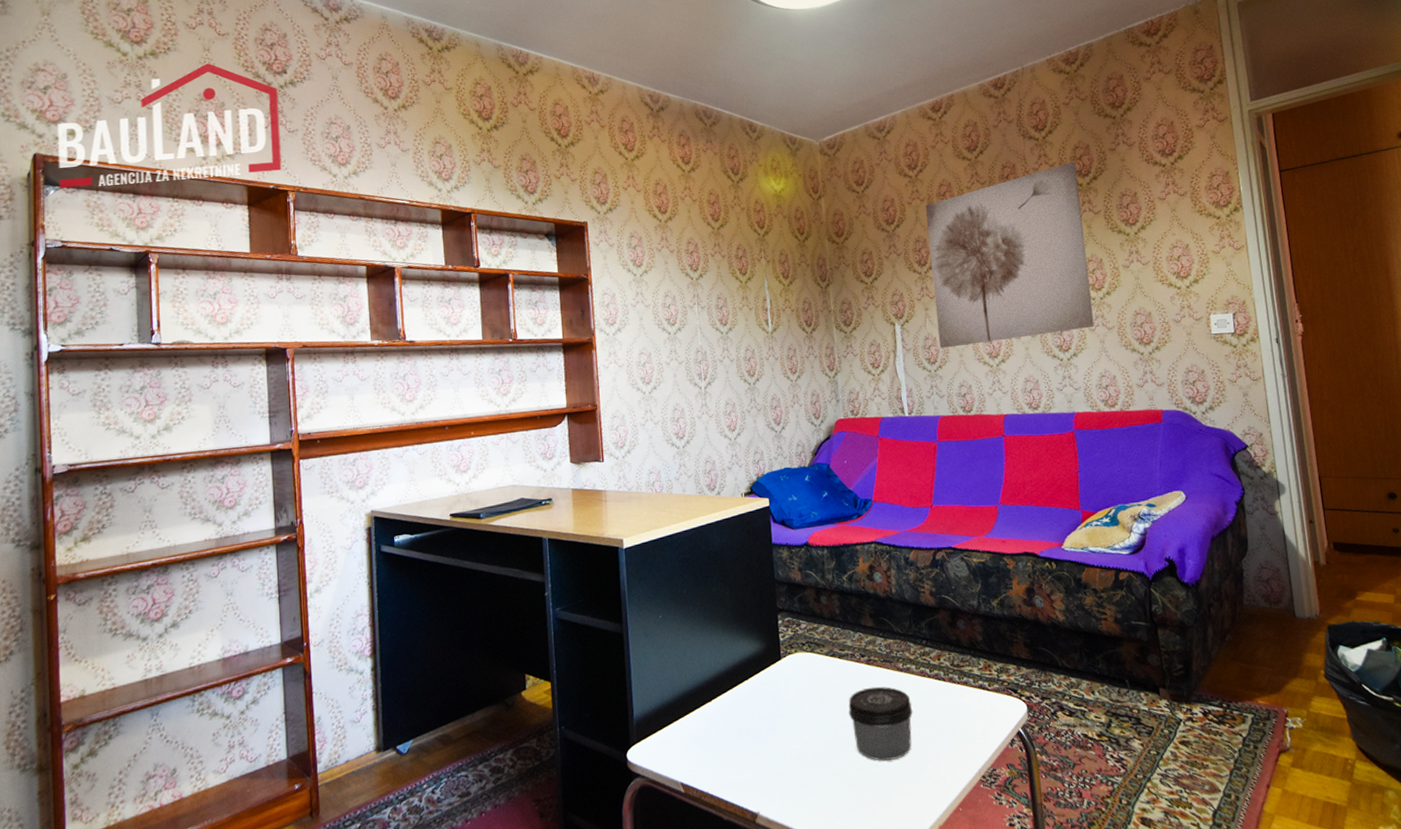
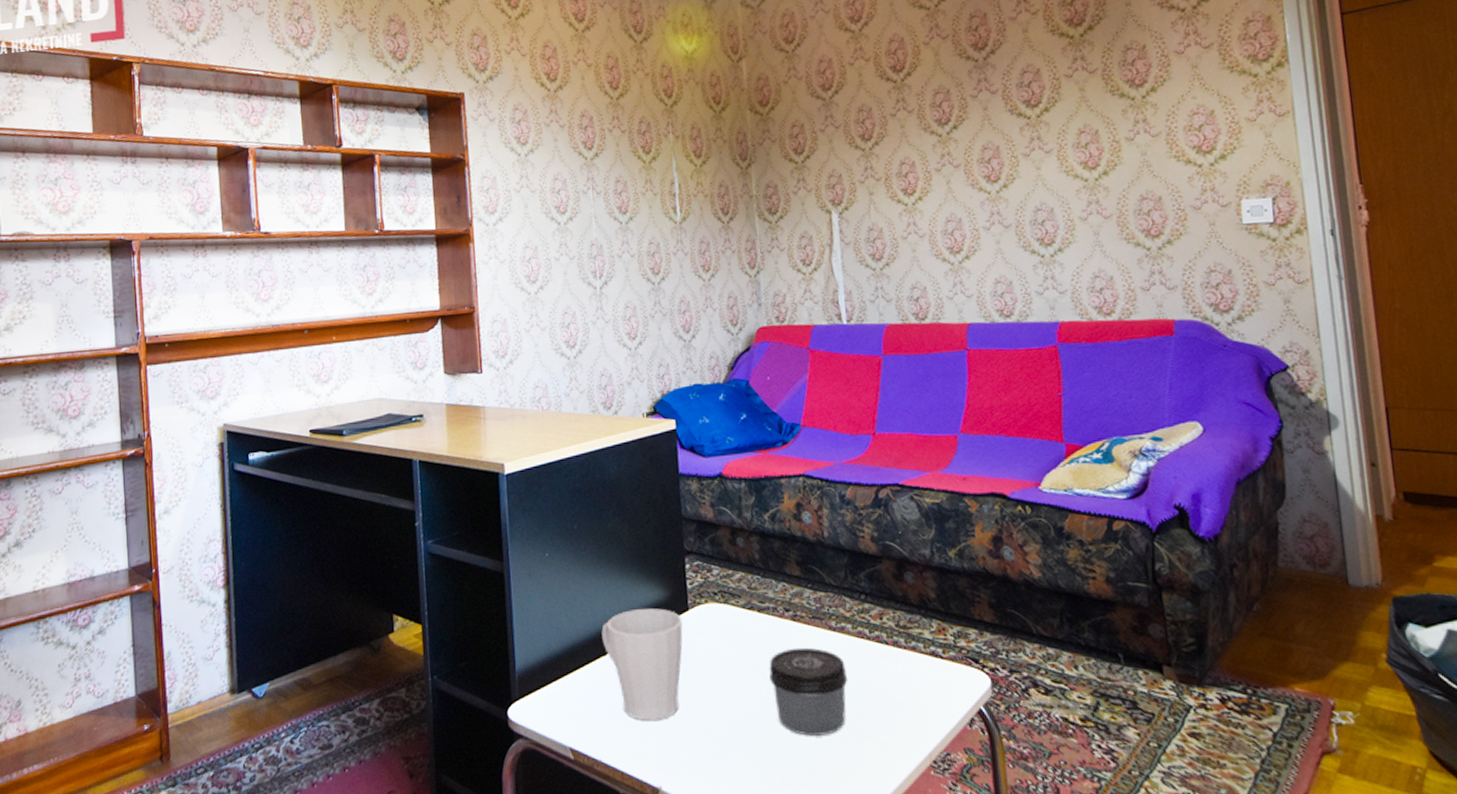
mug: none [707,659,777,756] -> present [601,608,683,721]
wall art: present [925,161,1094,348] -> none [870,7,1086,242]

